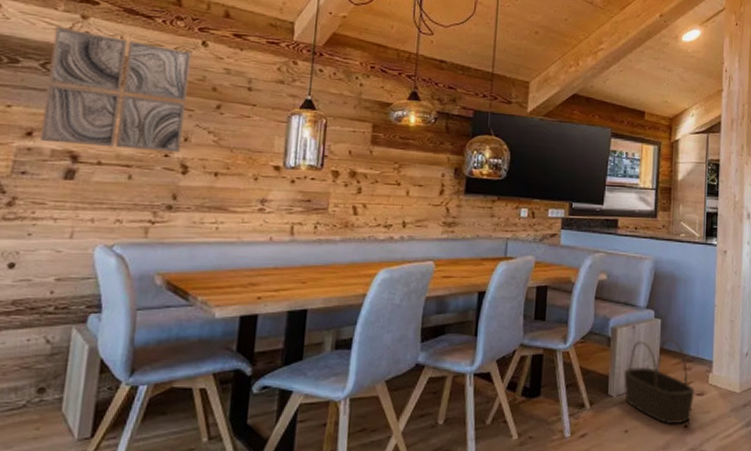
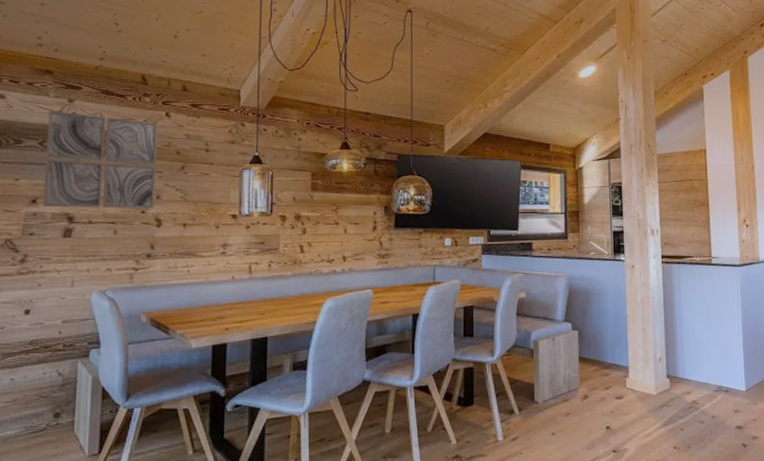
basket: present [623,338,695,425] -> none [546,347,614,426]

